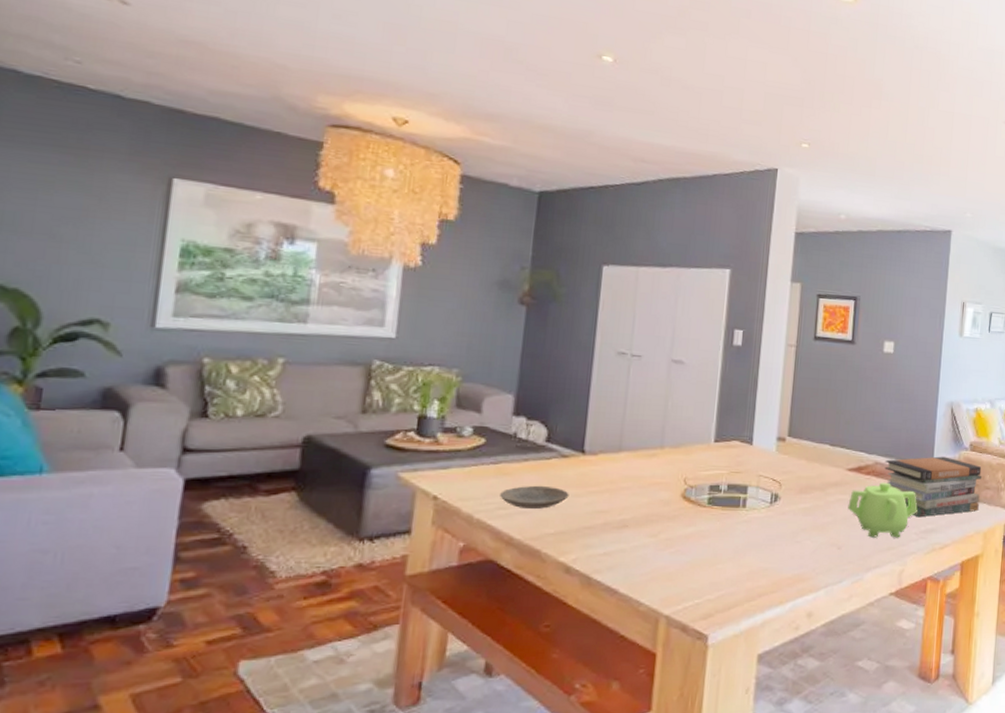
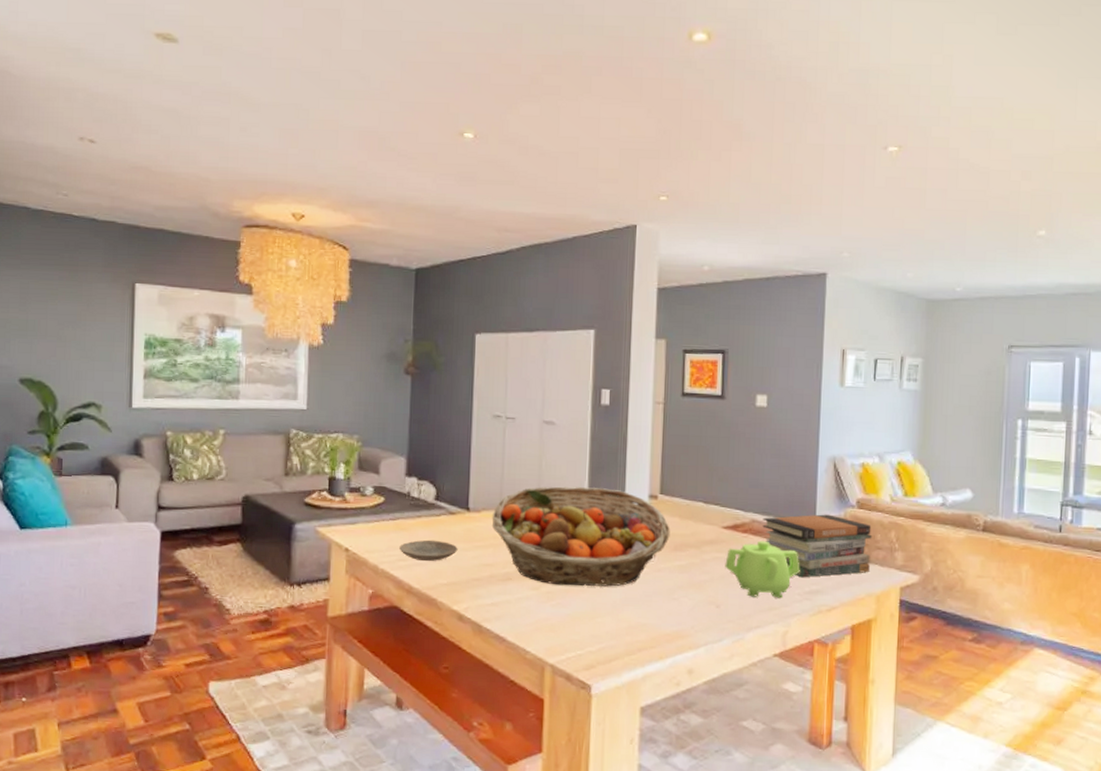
fruit basket: none [609,428,797,532] -> present [491,486,670,587]

